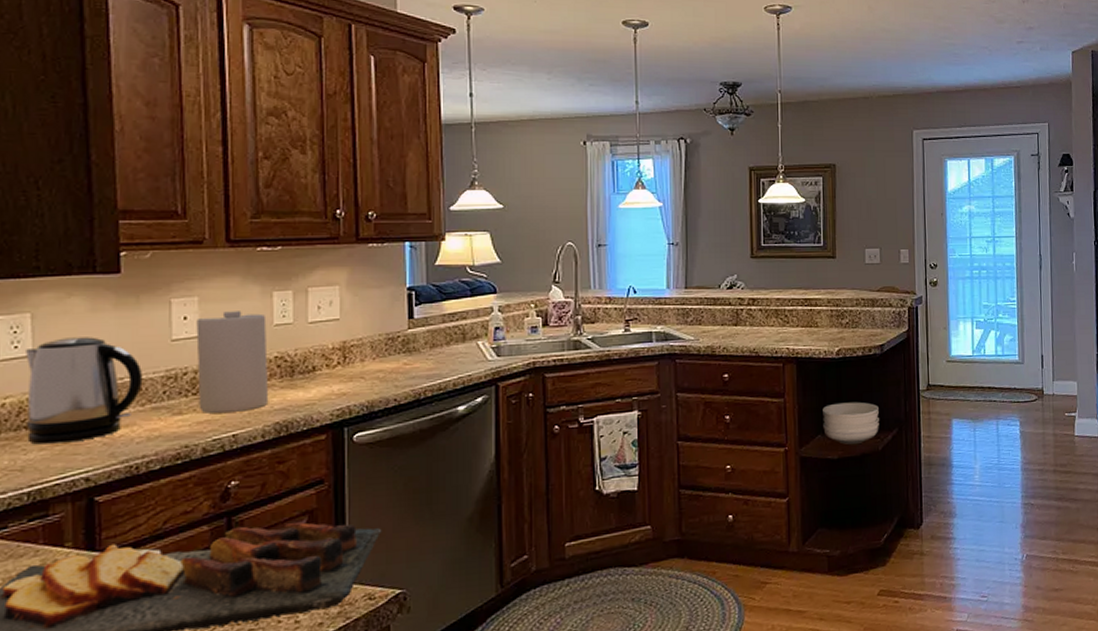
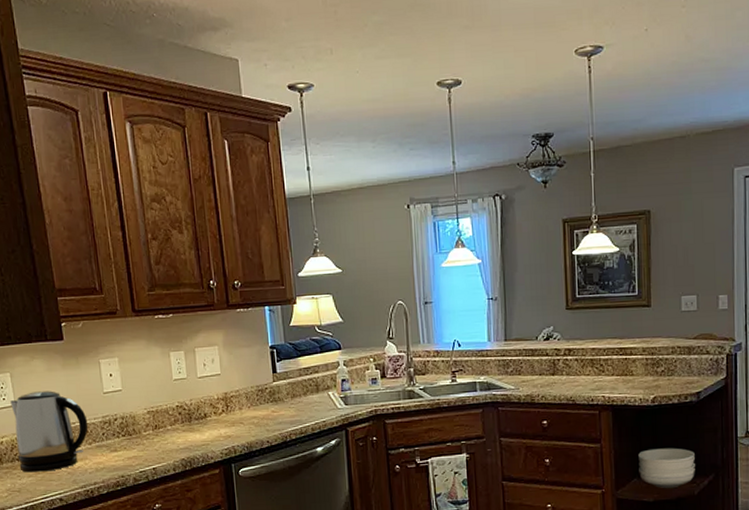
paper towel holder: present [196,311,269,413] -> none [119,369,176,451]

